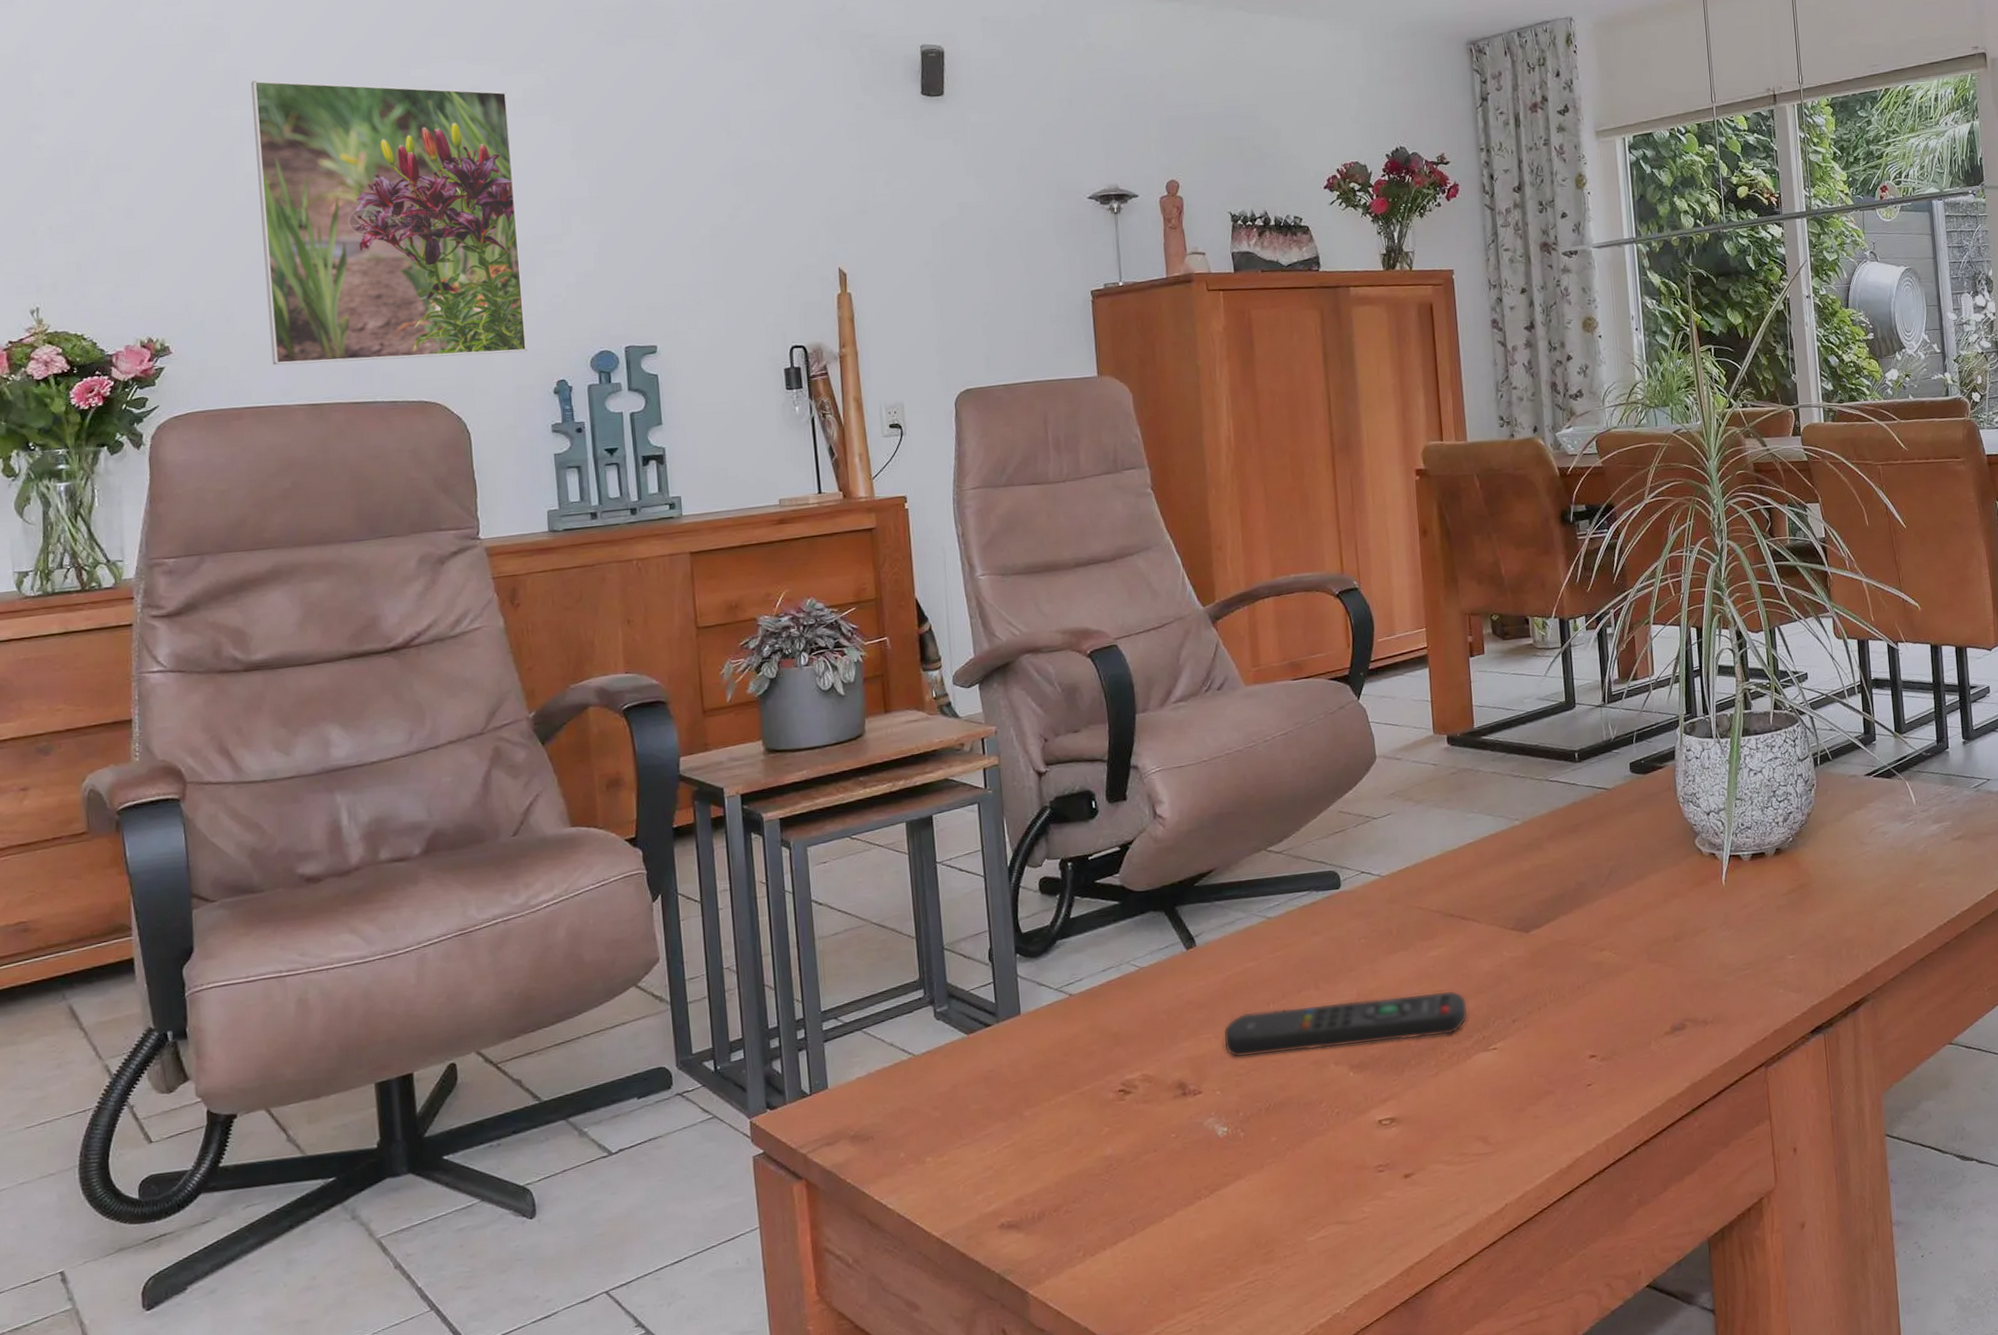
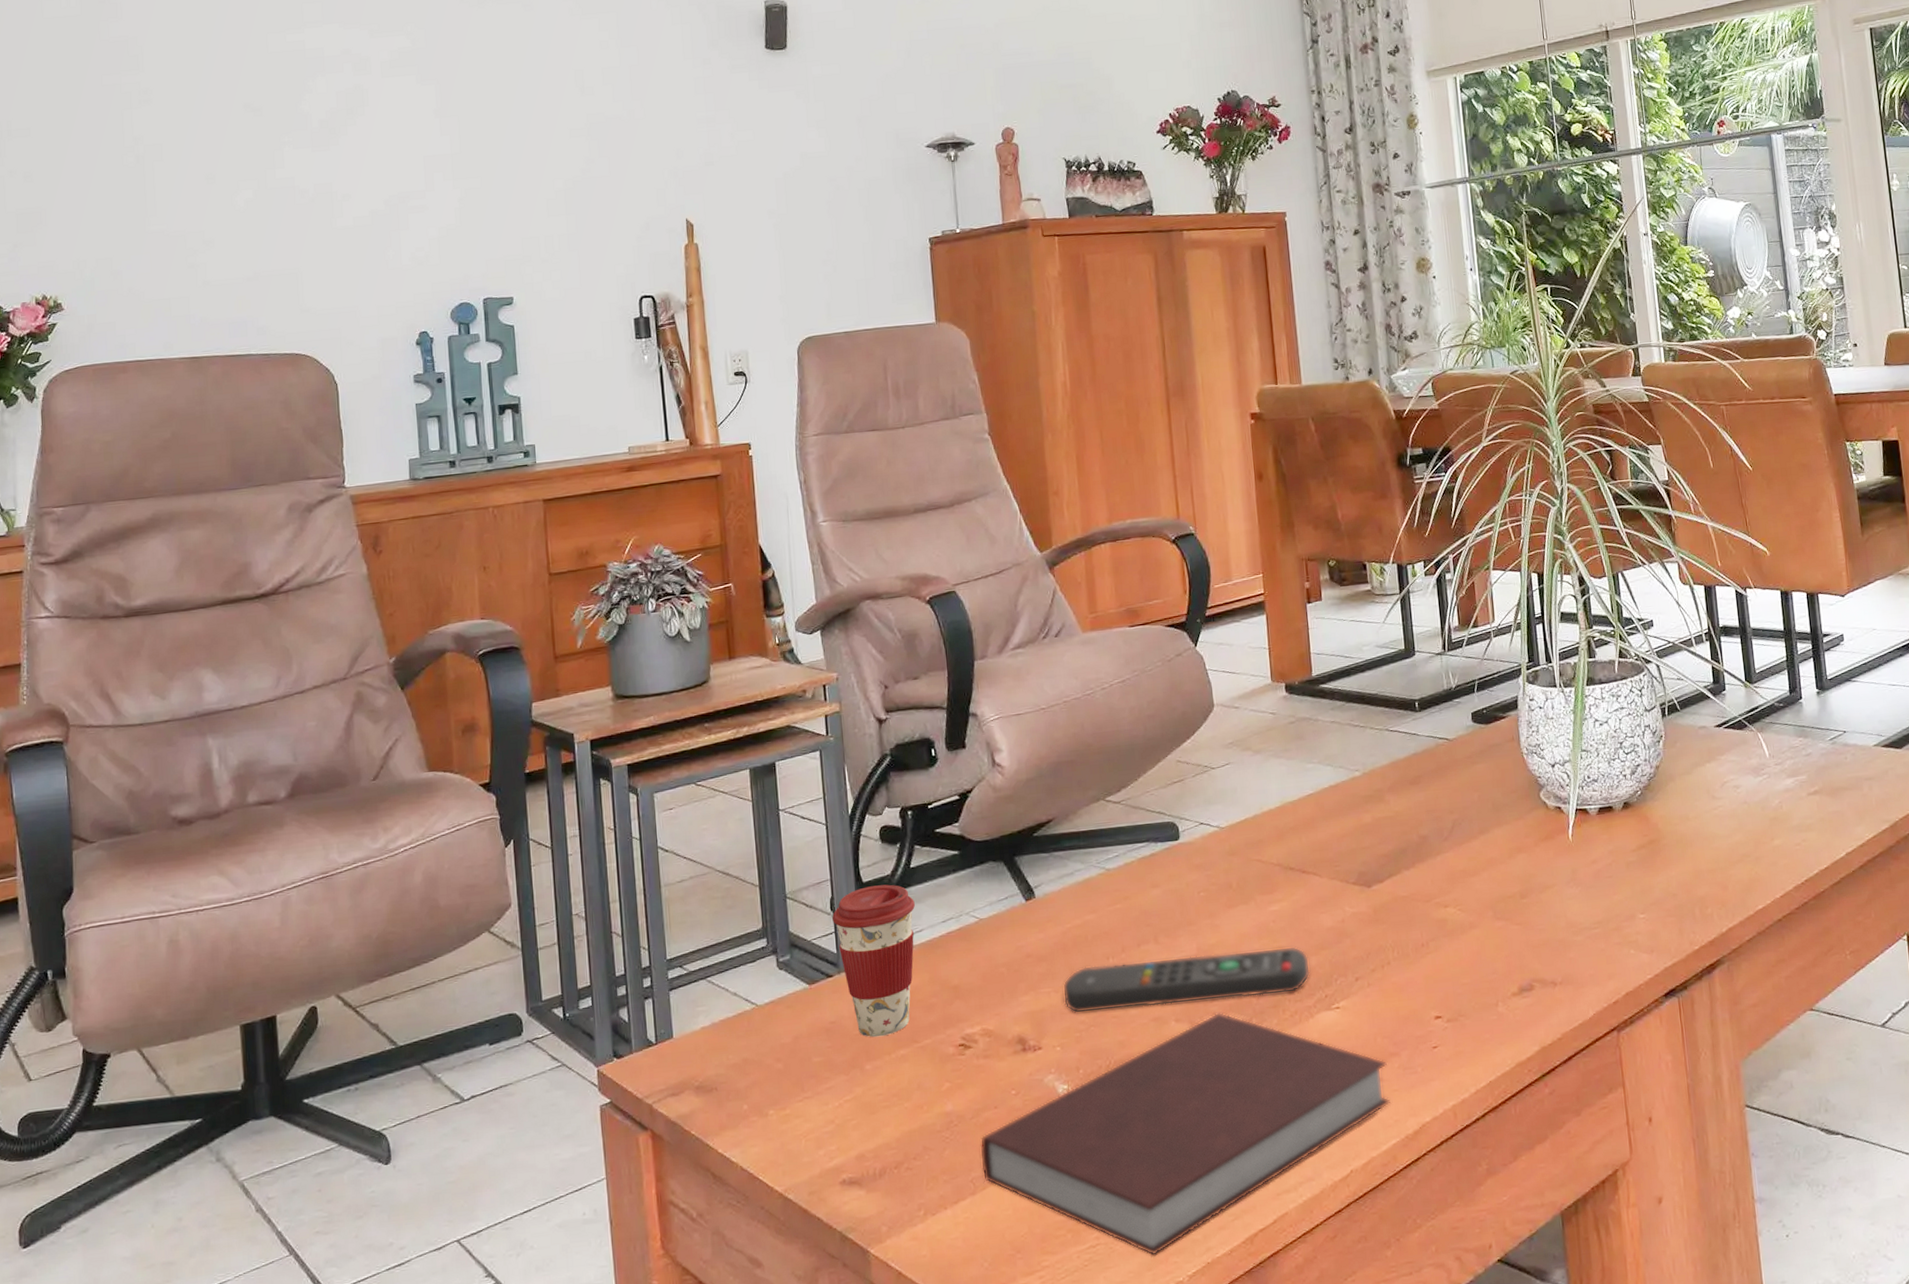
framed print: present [250,80,528,365] -> none [140,48,392,320]
coffee cup: none [991,935,1075,1085] -> present [832,884,915,1038]
notebook: none [1139,1054,1545,1290] -> present [979,1012,1391,1256]

